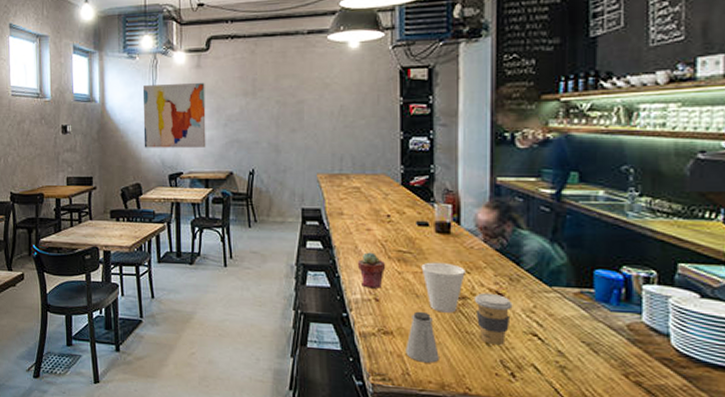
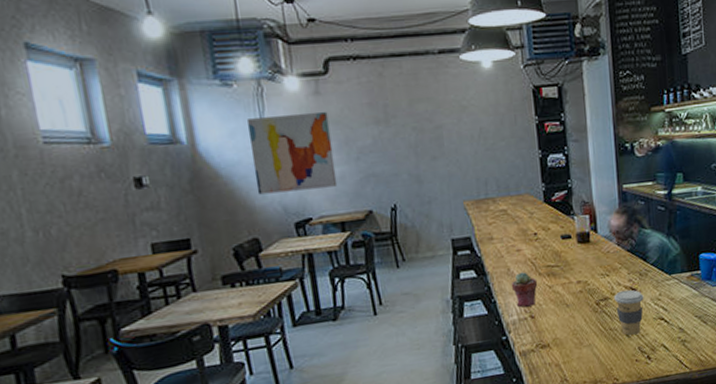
saltshaker: present [405,311,439,363] -> none [561,319,591,366]
cup: present [421,262,465,313] -> none [568,269,605,317]

